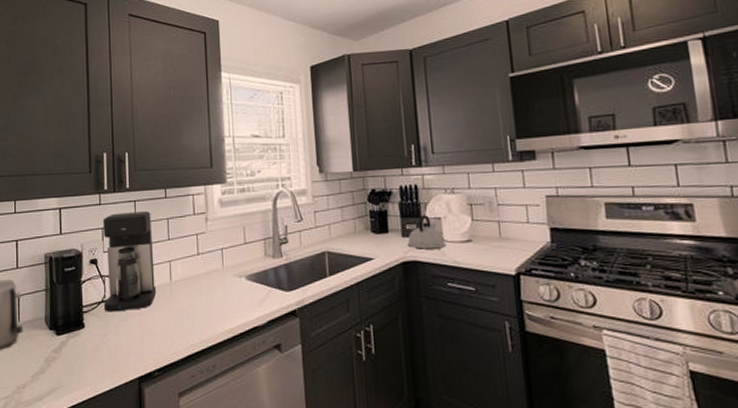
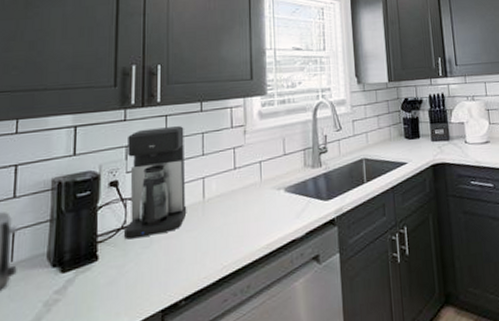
kettle: present [408,215,446,249] -> none [436,120,469,152]

